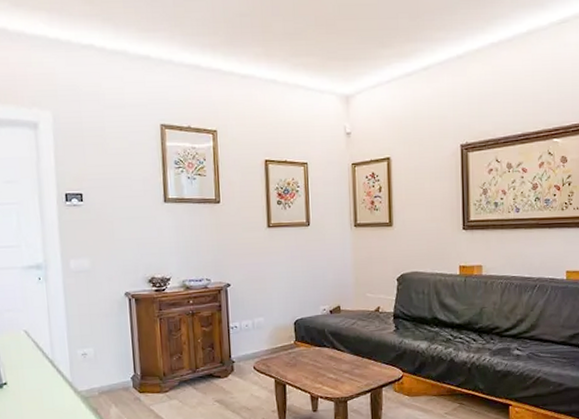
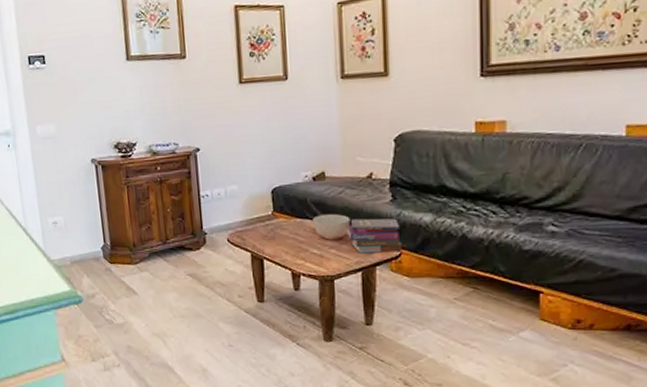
bowl: none [330,342,361,365] -> present [313,213,350,240]
books: none [358,346,404,377] -> present [346,218,403,254]

